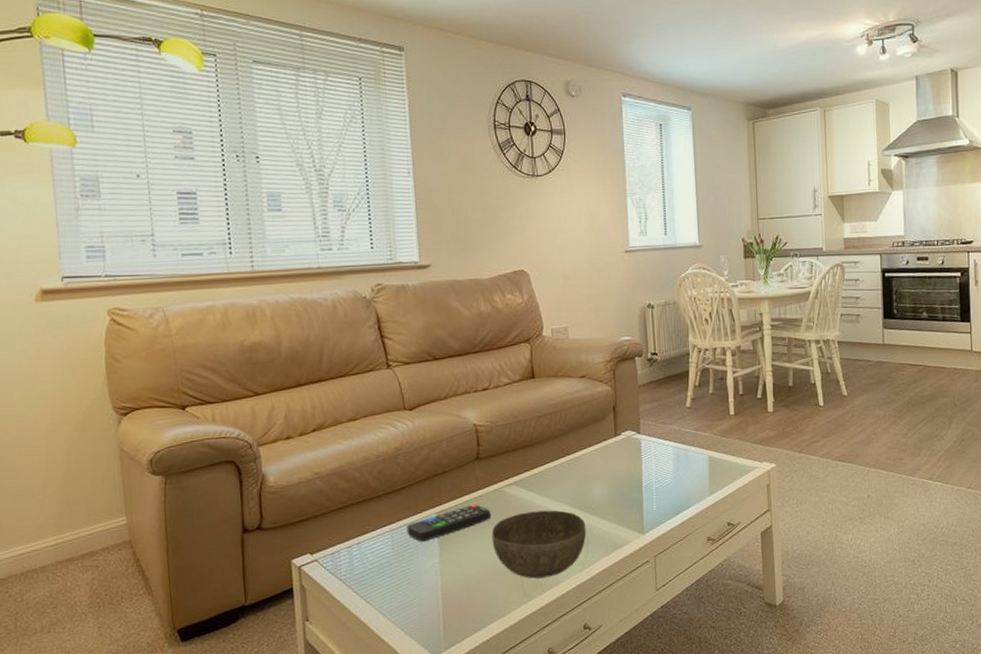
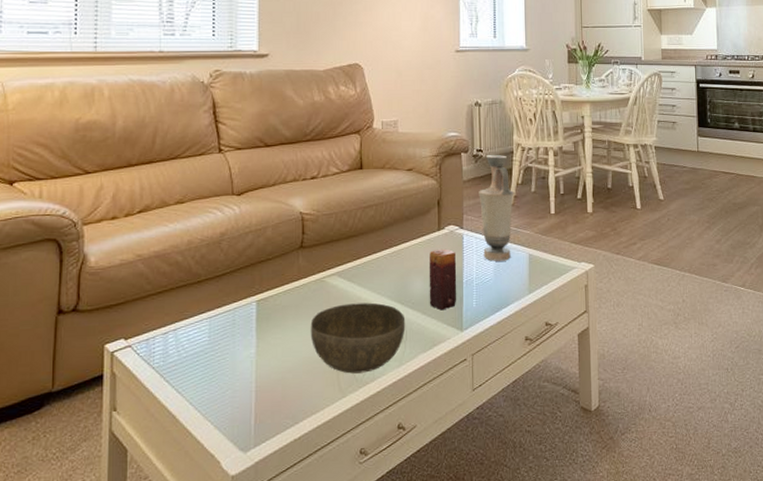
remote control: present [406,504,492,542] -> none [225,293,312,331]
candle: none [607,454,637,515] -> present [429,248,457,311]
vase: none [655,357,692,465] -> present [479,155,514,261]

